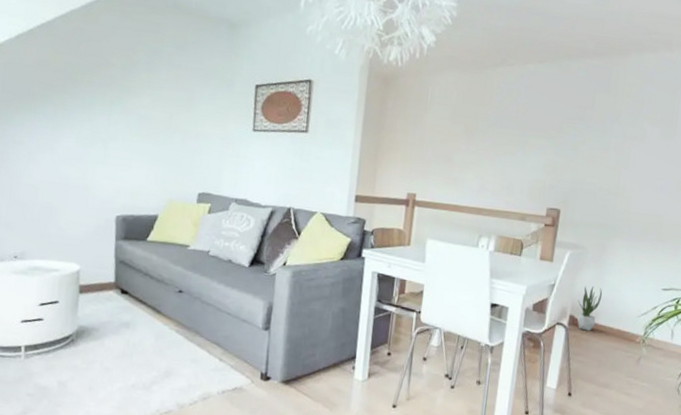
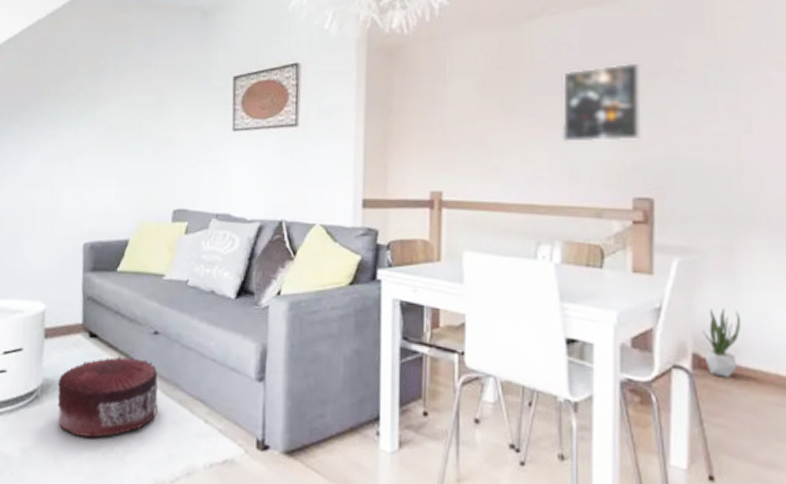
pouf: none [91,309,181,373] -> present [57,356,159,438]
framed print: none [505,109,565,167] -> present [562,62,642,142]

